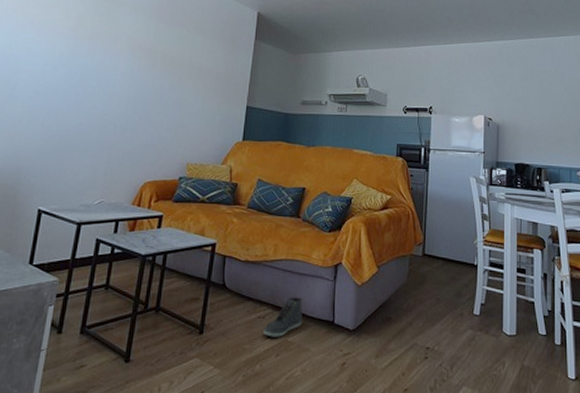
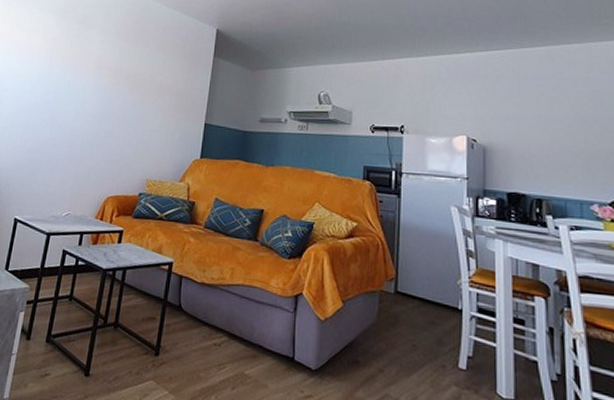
sneaker: present [264,297,303,337] -> none [219,326,261,369]

